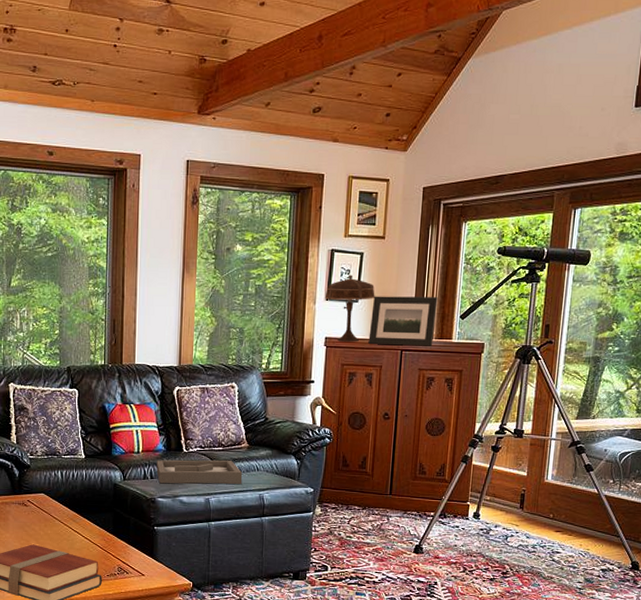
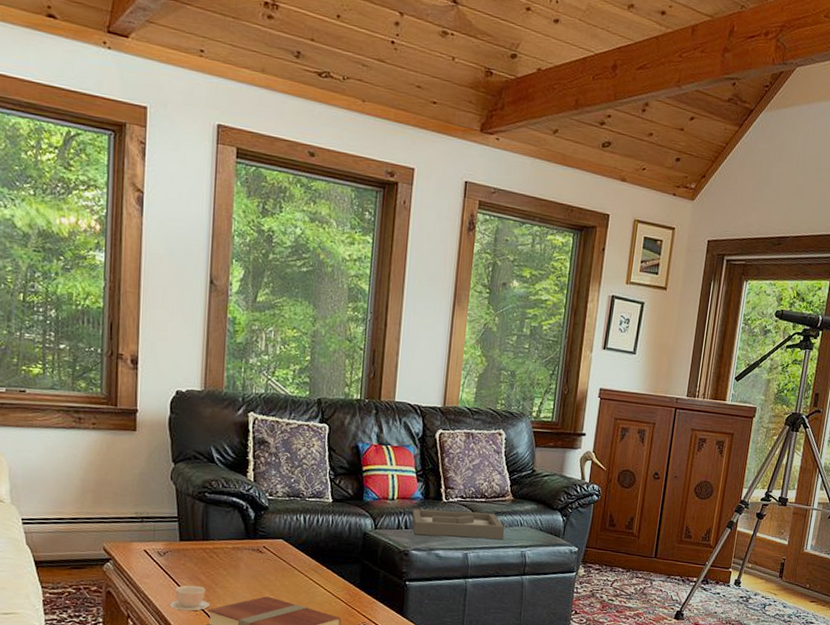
table lamp: present [324,275,375,342] -> none [602,324,653,396]
picture frame: present [368,296,438,348] -> none [643,349,715,408]

